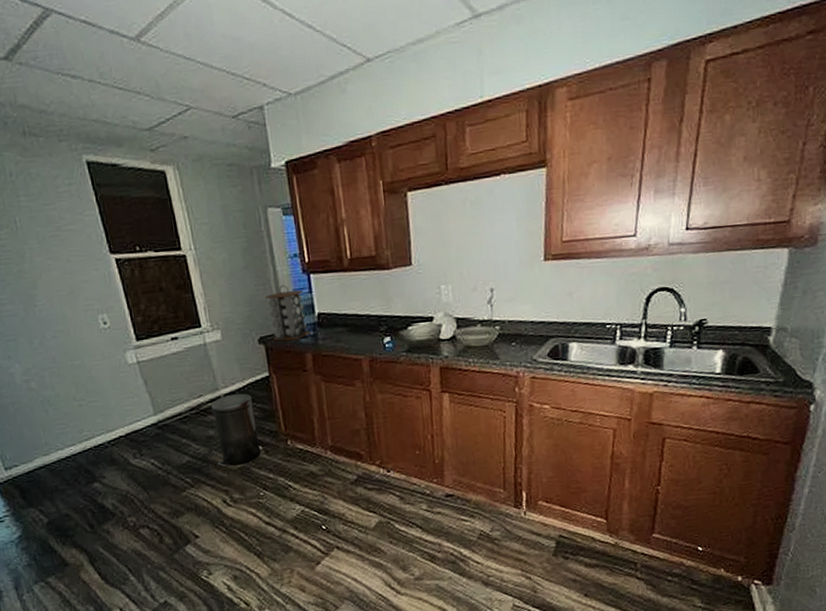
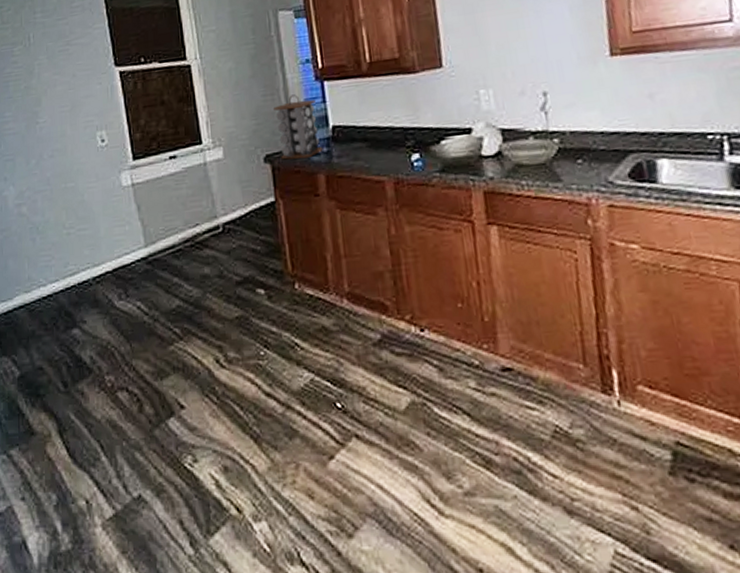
pedal bin: present [211,393,261,468] -> none [208,222,263,316]

